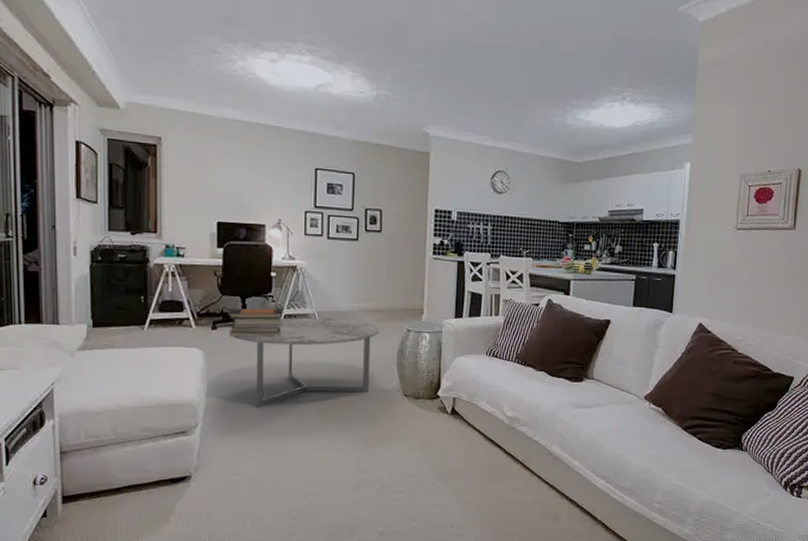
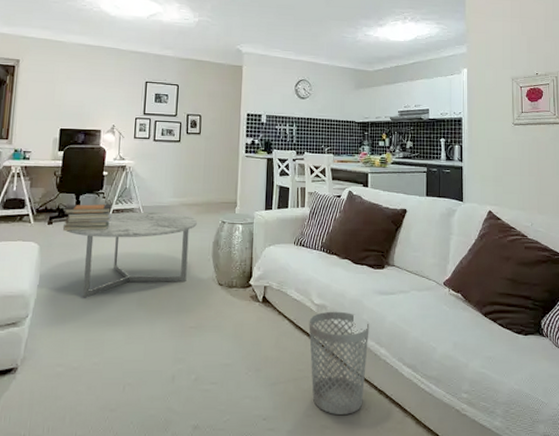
wastebasket: none [500,423,564,522] -> present [309,311,370,414]

